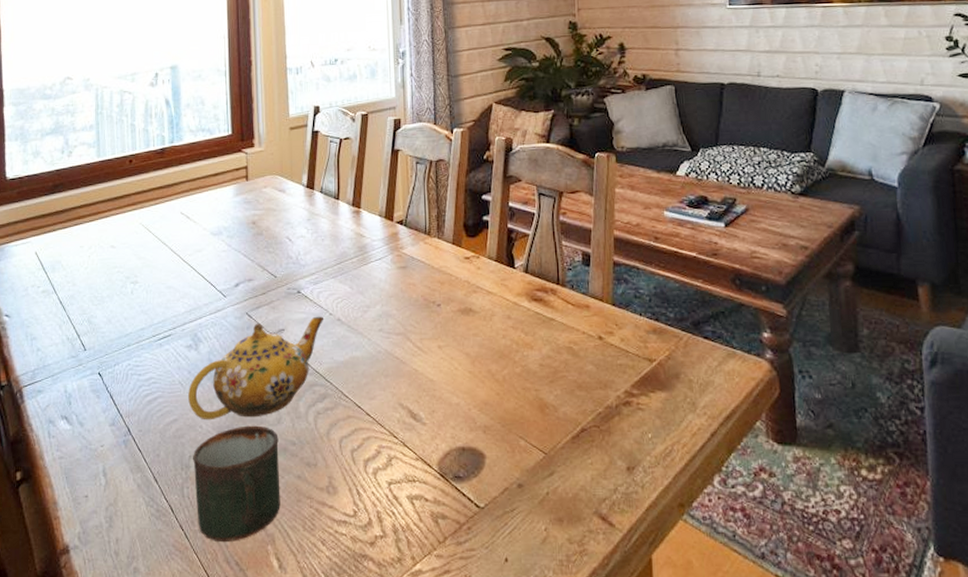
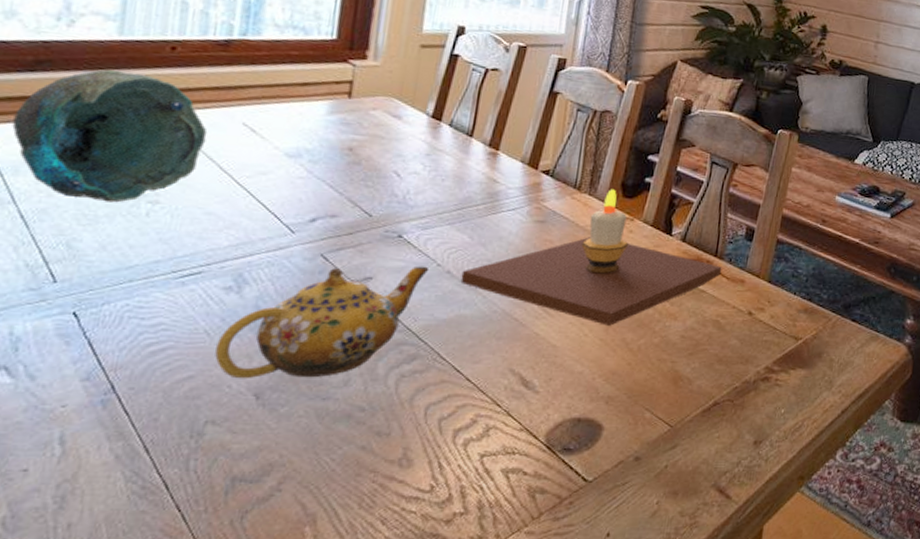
decorative bowl: none [47,184,160,286] -> present [12,69,208,203]
mug: present [192,425,280,543] -> none [204,387,343,525]
candle: none [349,231,566,359] -> present [460,189,722,326]

